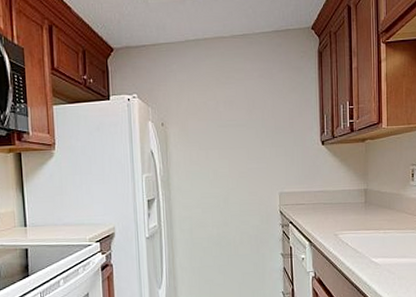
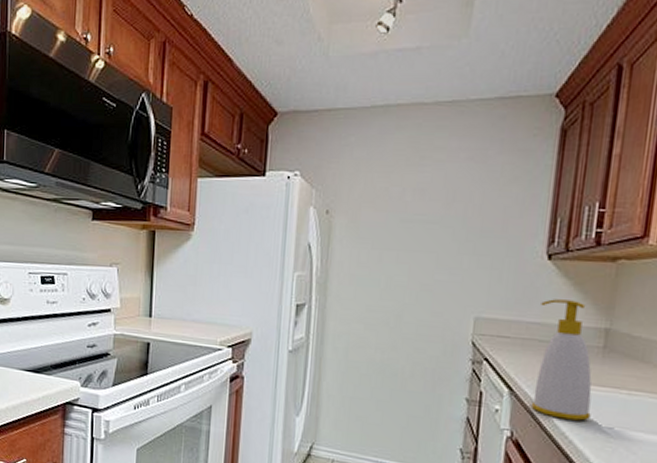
soap bottle: none [322,172,363,258] -> present [531,299,592,421]

